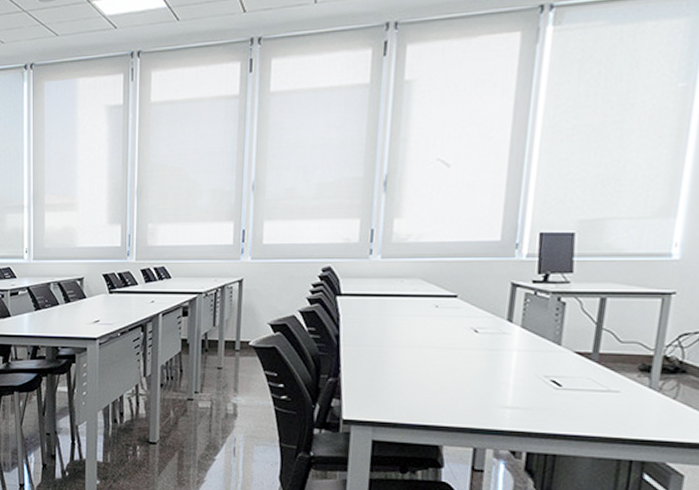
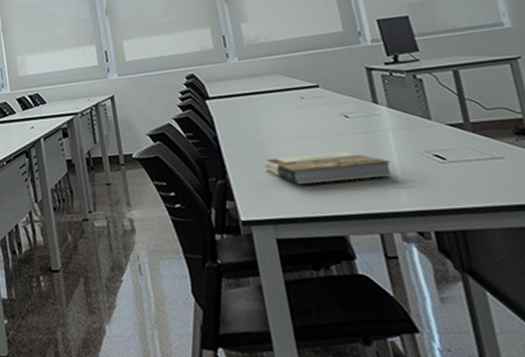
book: none [378,363,507,395] -> present [263,151,393,184]

